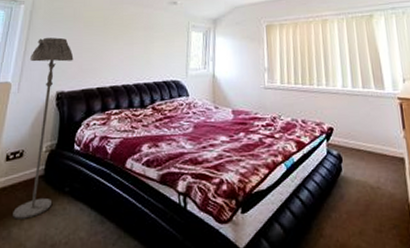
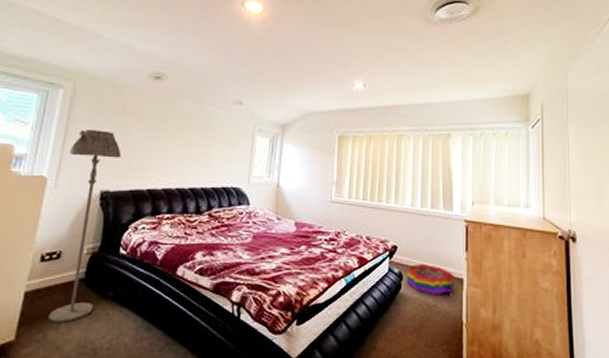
storage bin: none [346,144,395,177] -> present [407,263,455,295]

